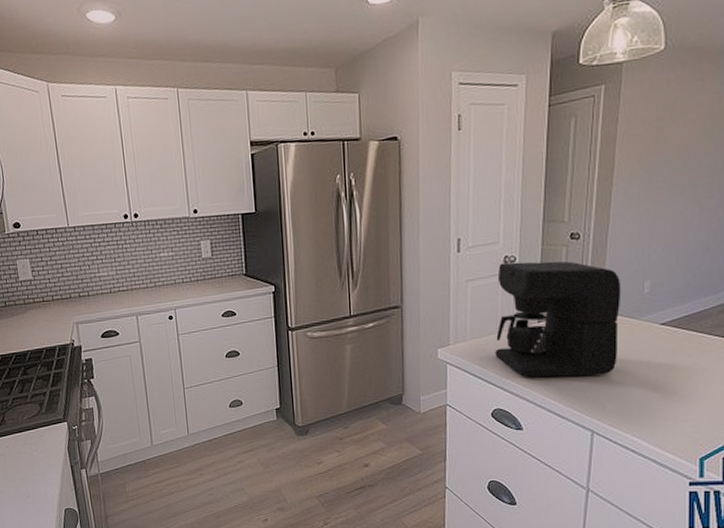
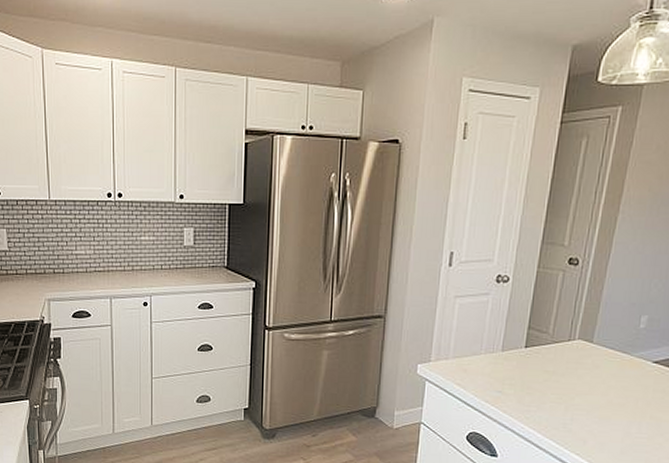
coffee maker: present [495,261,622,377] -> none [477,282,617,409]

